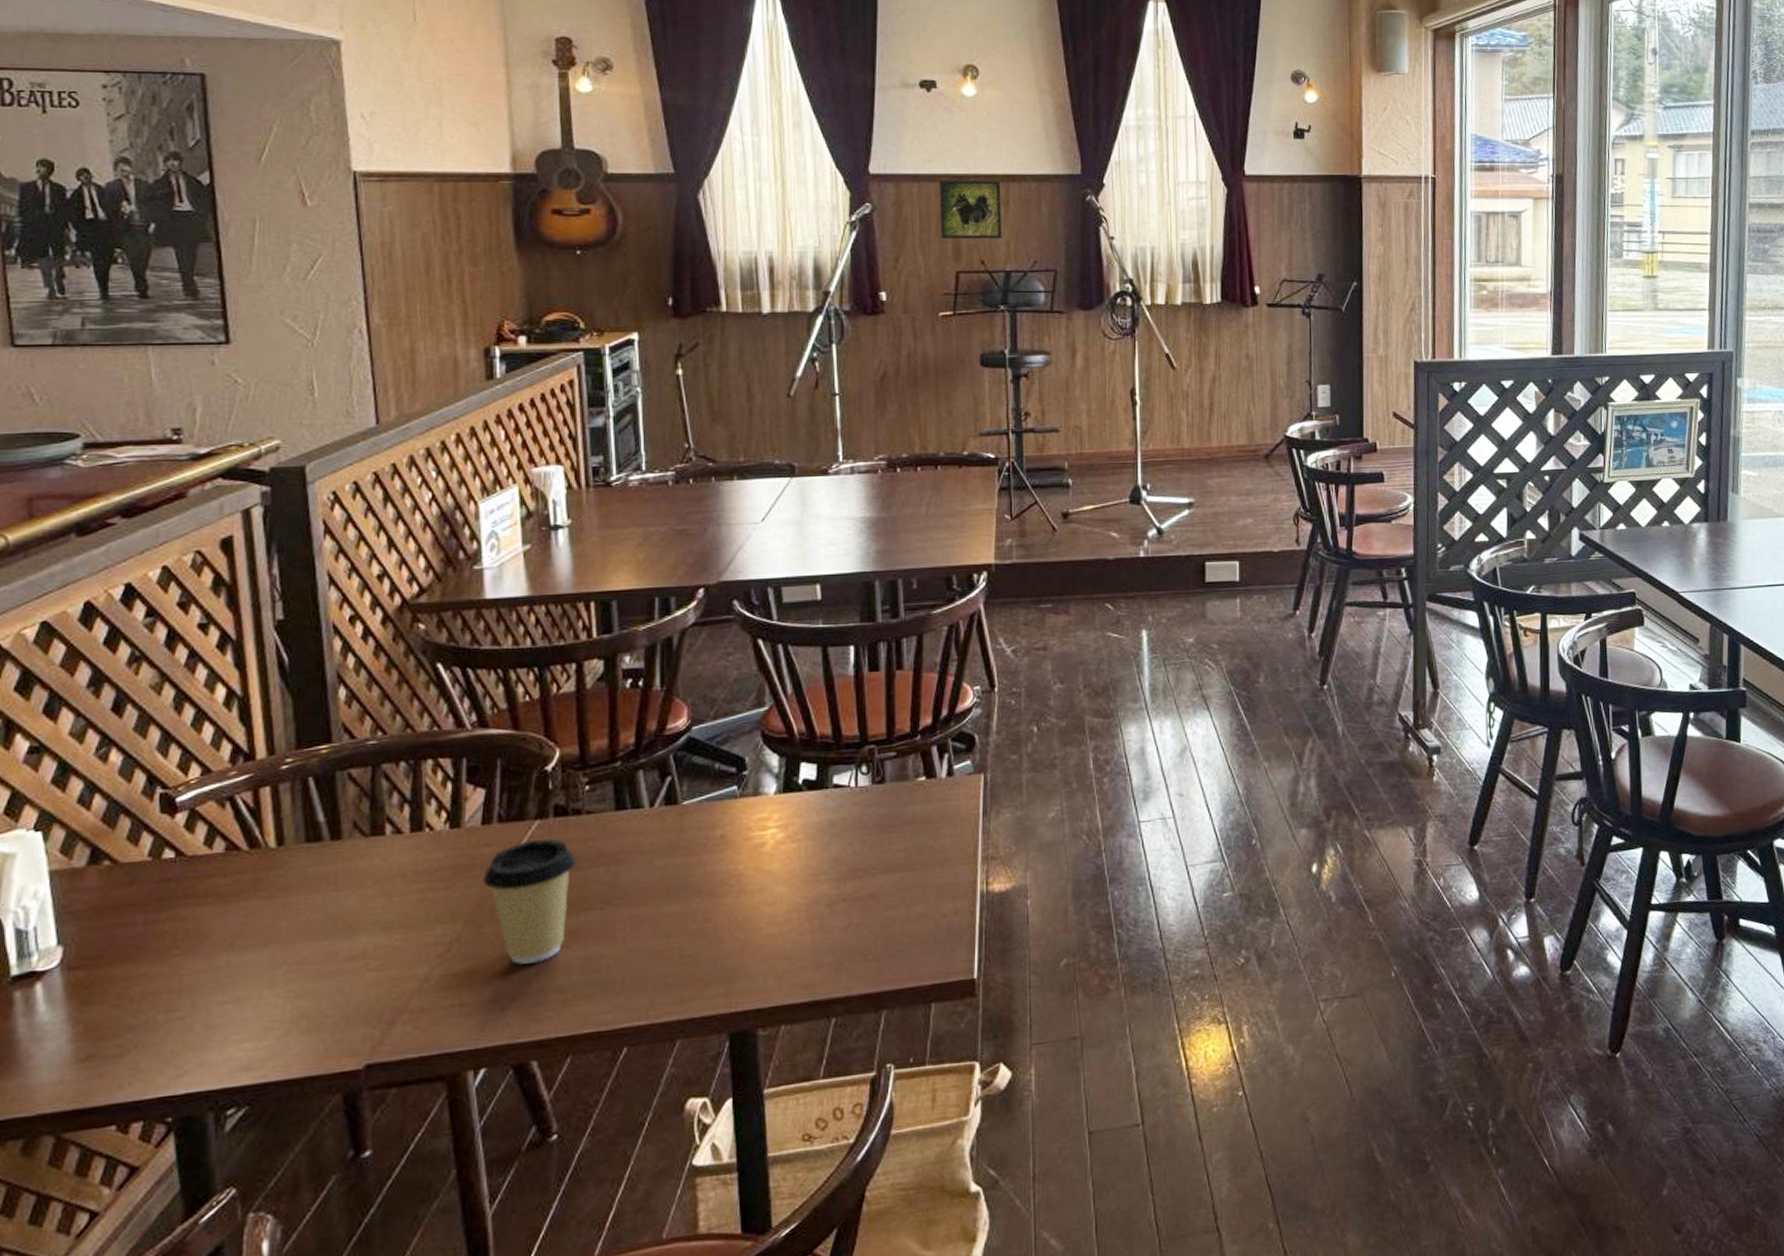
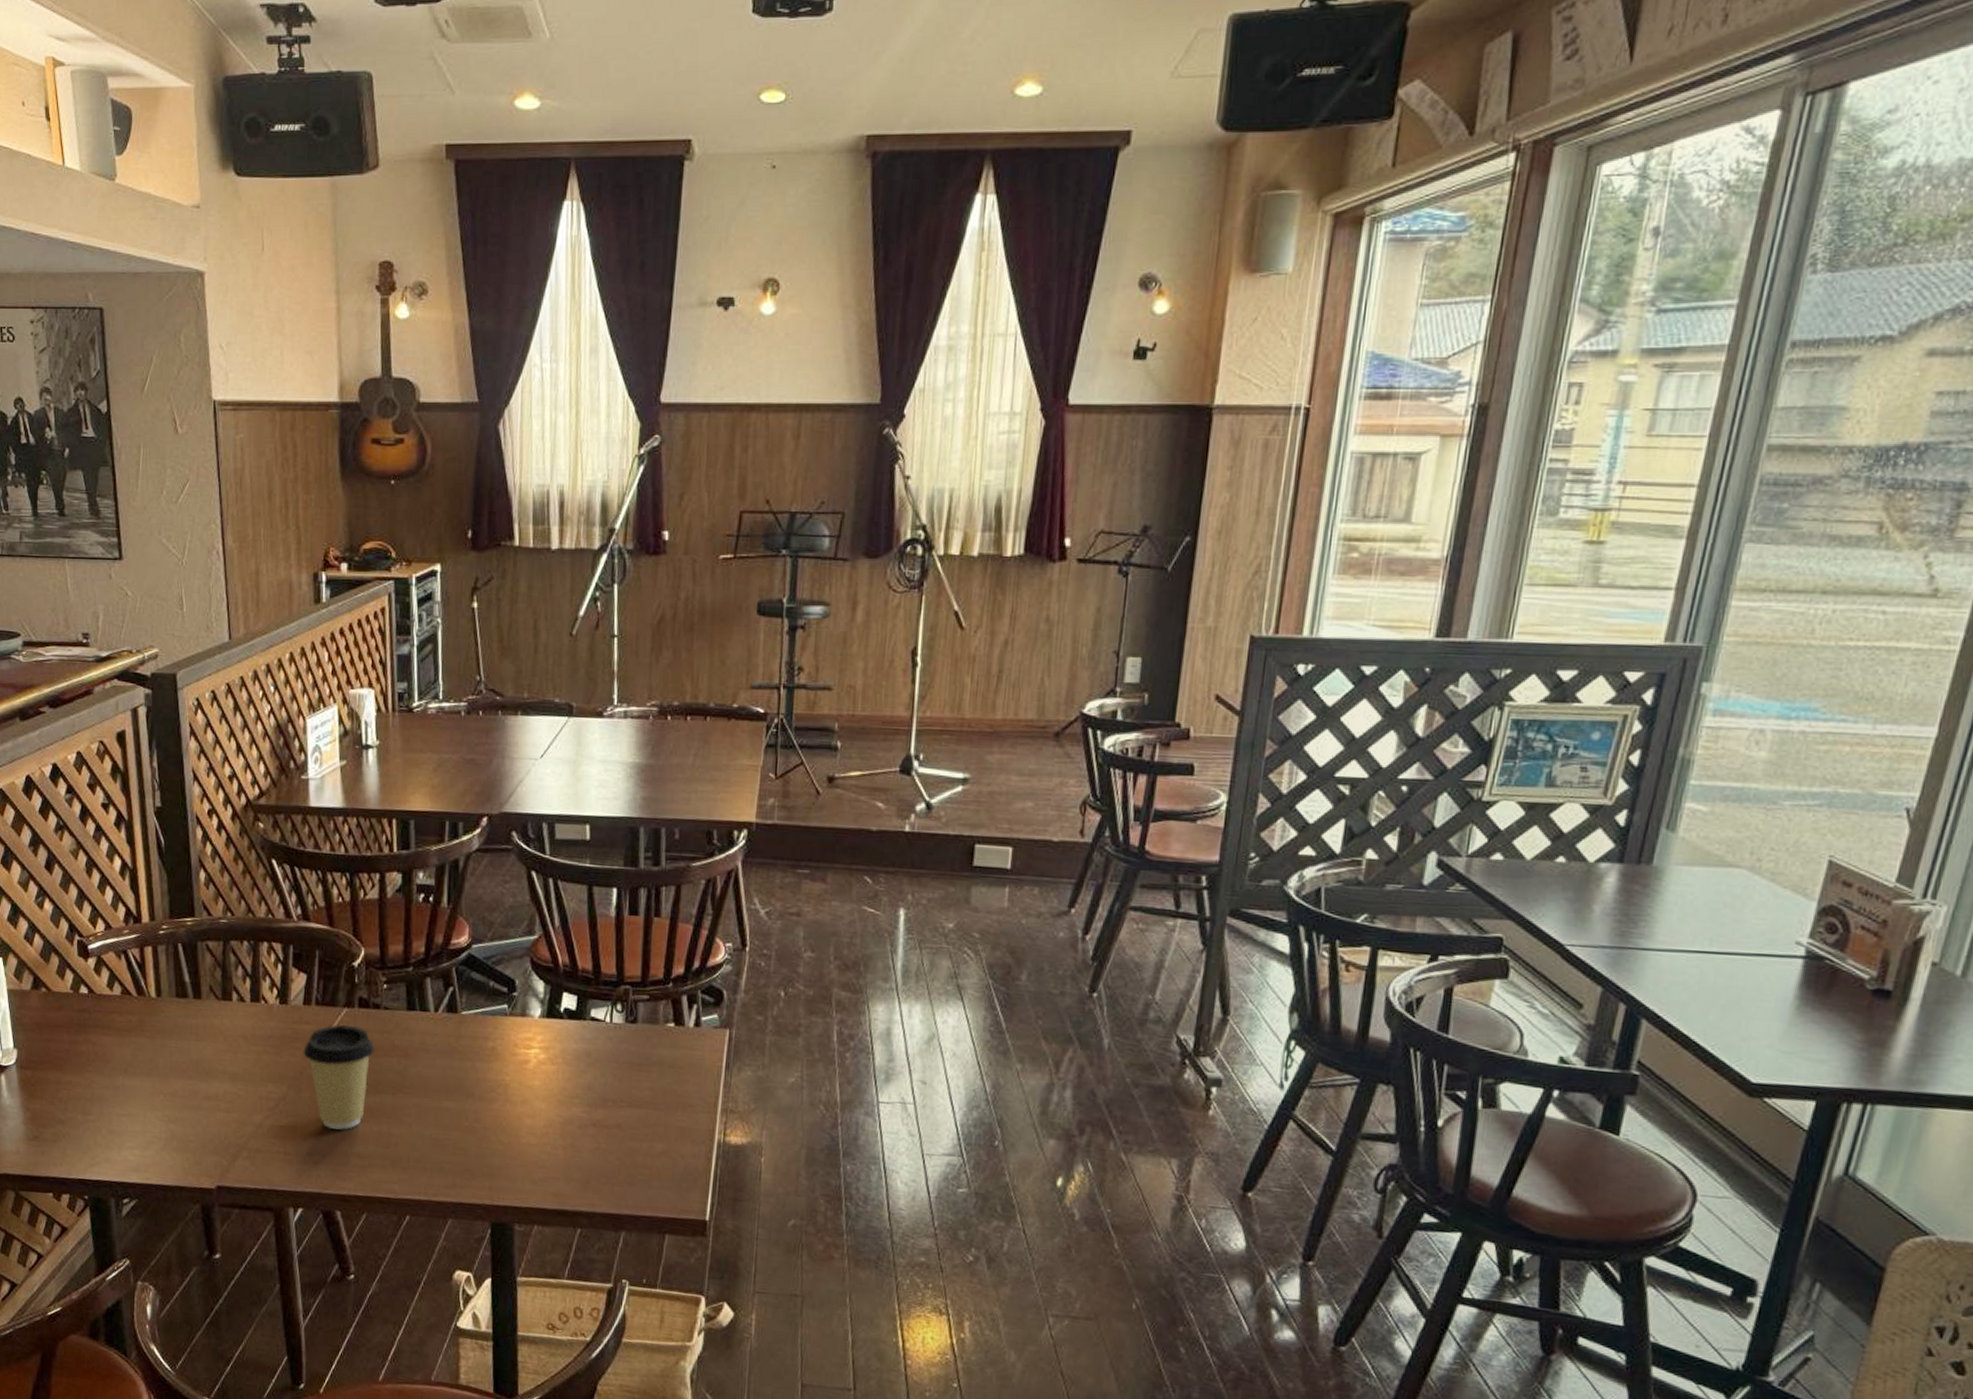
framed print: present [940,180,1003,239] -> none [727,410,794,476]

